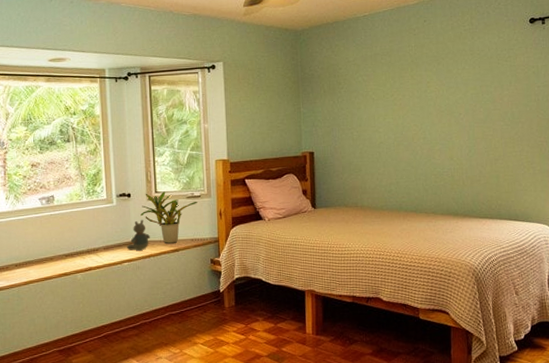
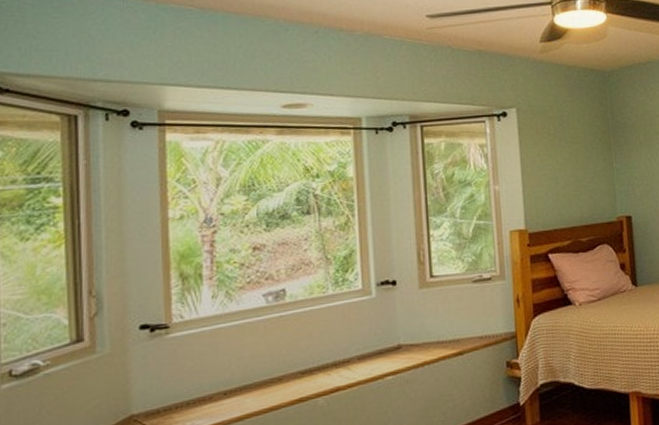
stuffed animal: present [127,220,150,251] -> none [391,315,424,359]
potted plant: present [140,191,198,244] -> none [410,274,487,346]

